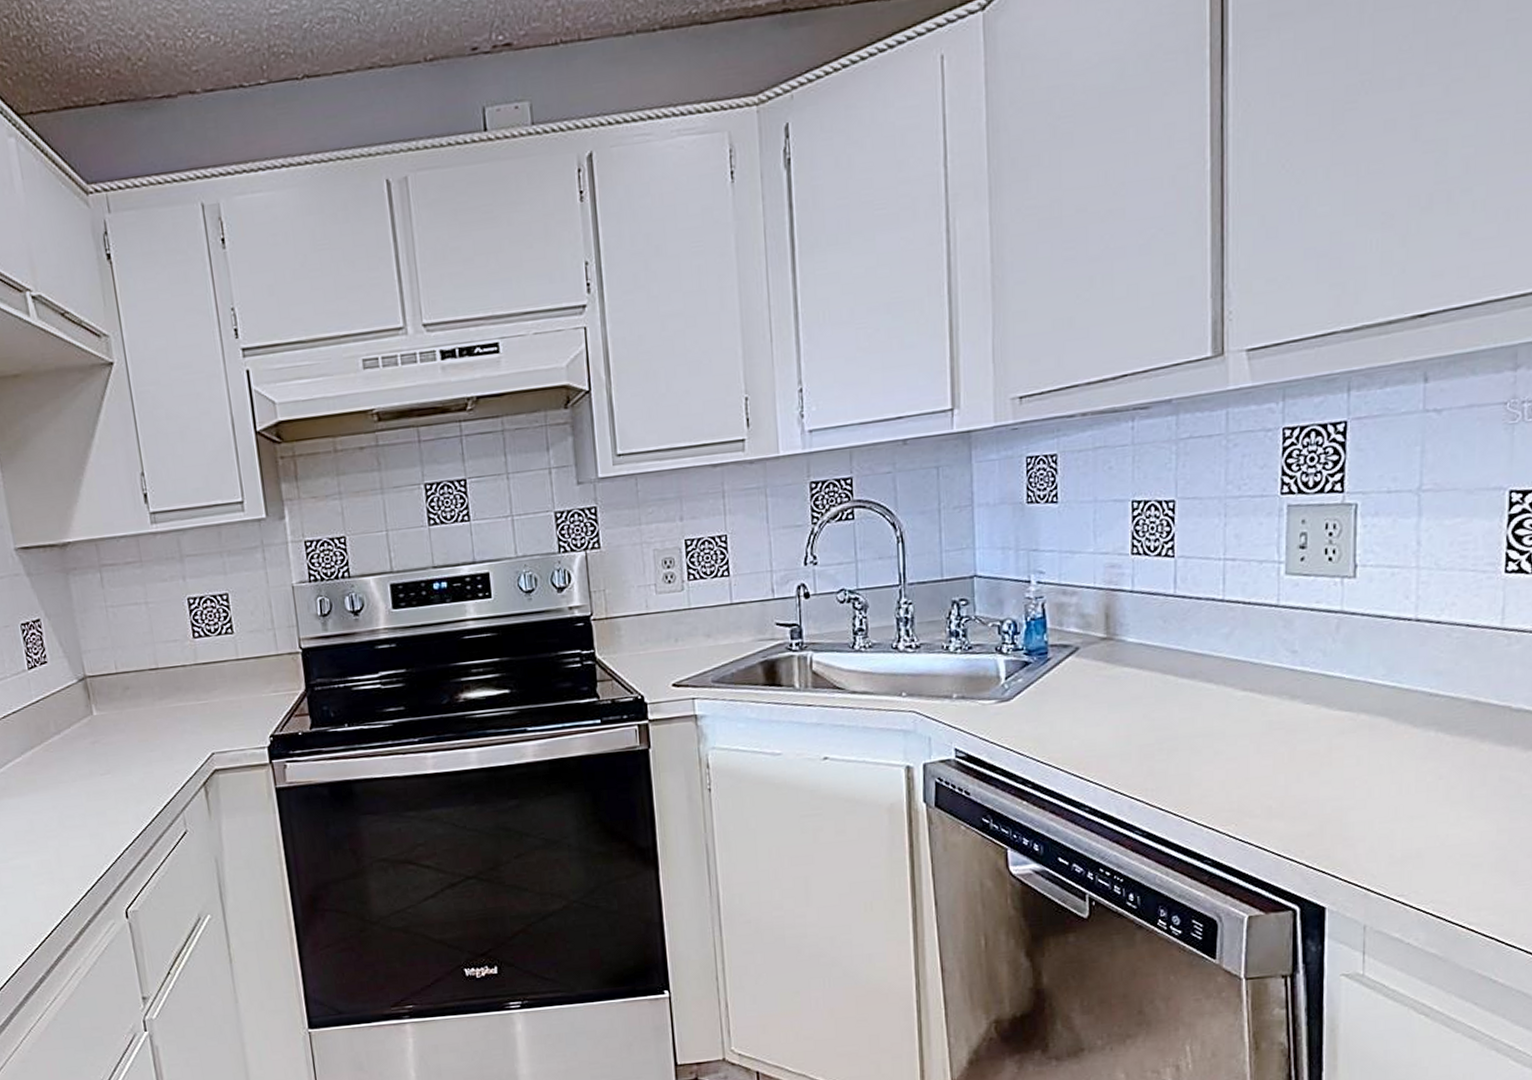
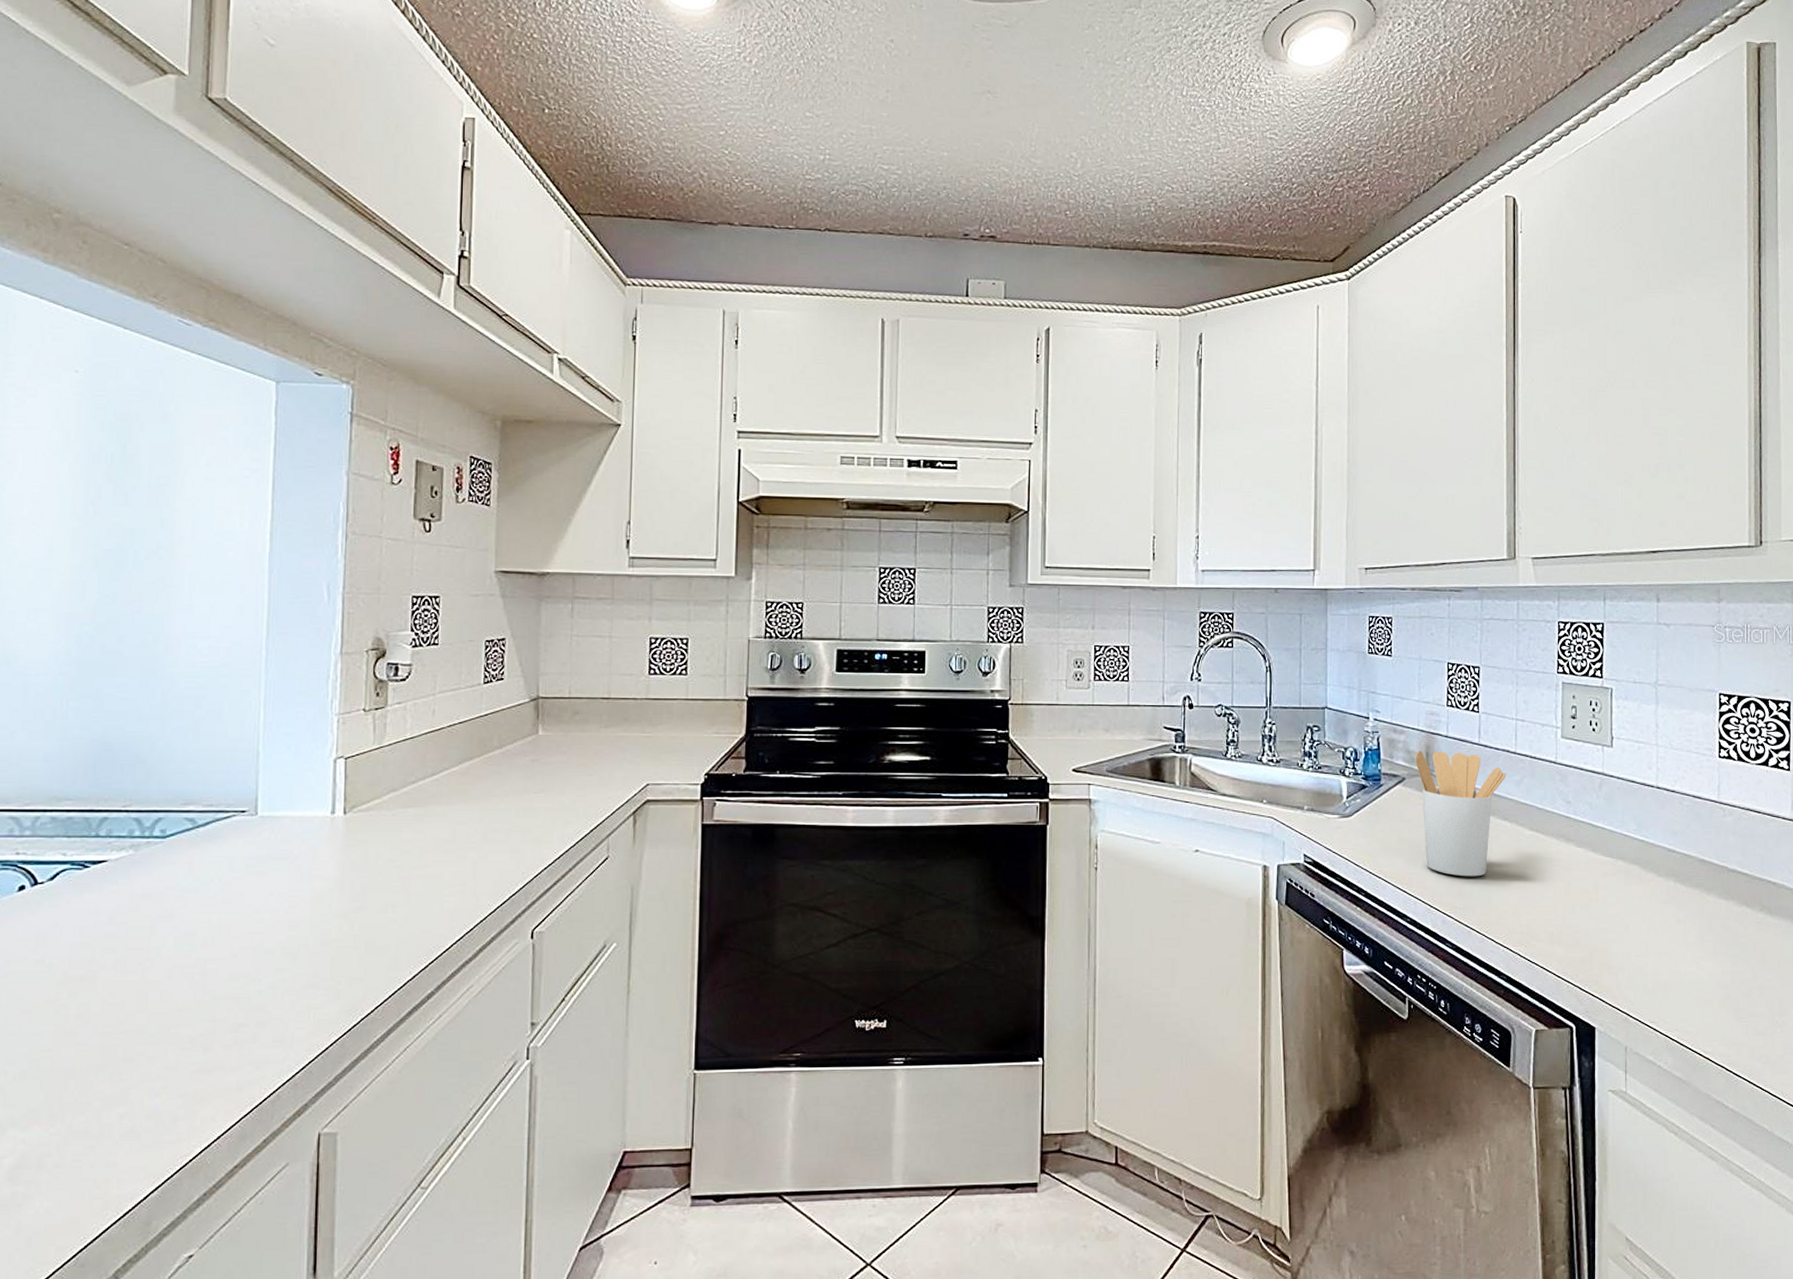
utensil holder: none [1091,608,1211,754] -> present [1415,750,1506,877]

